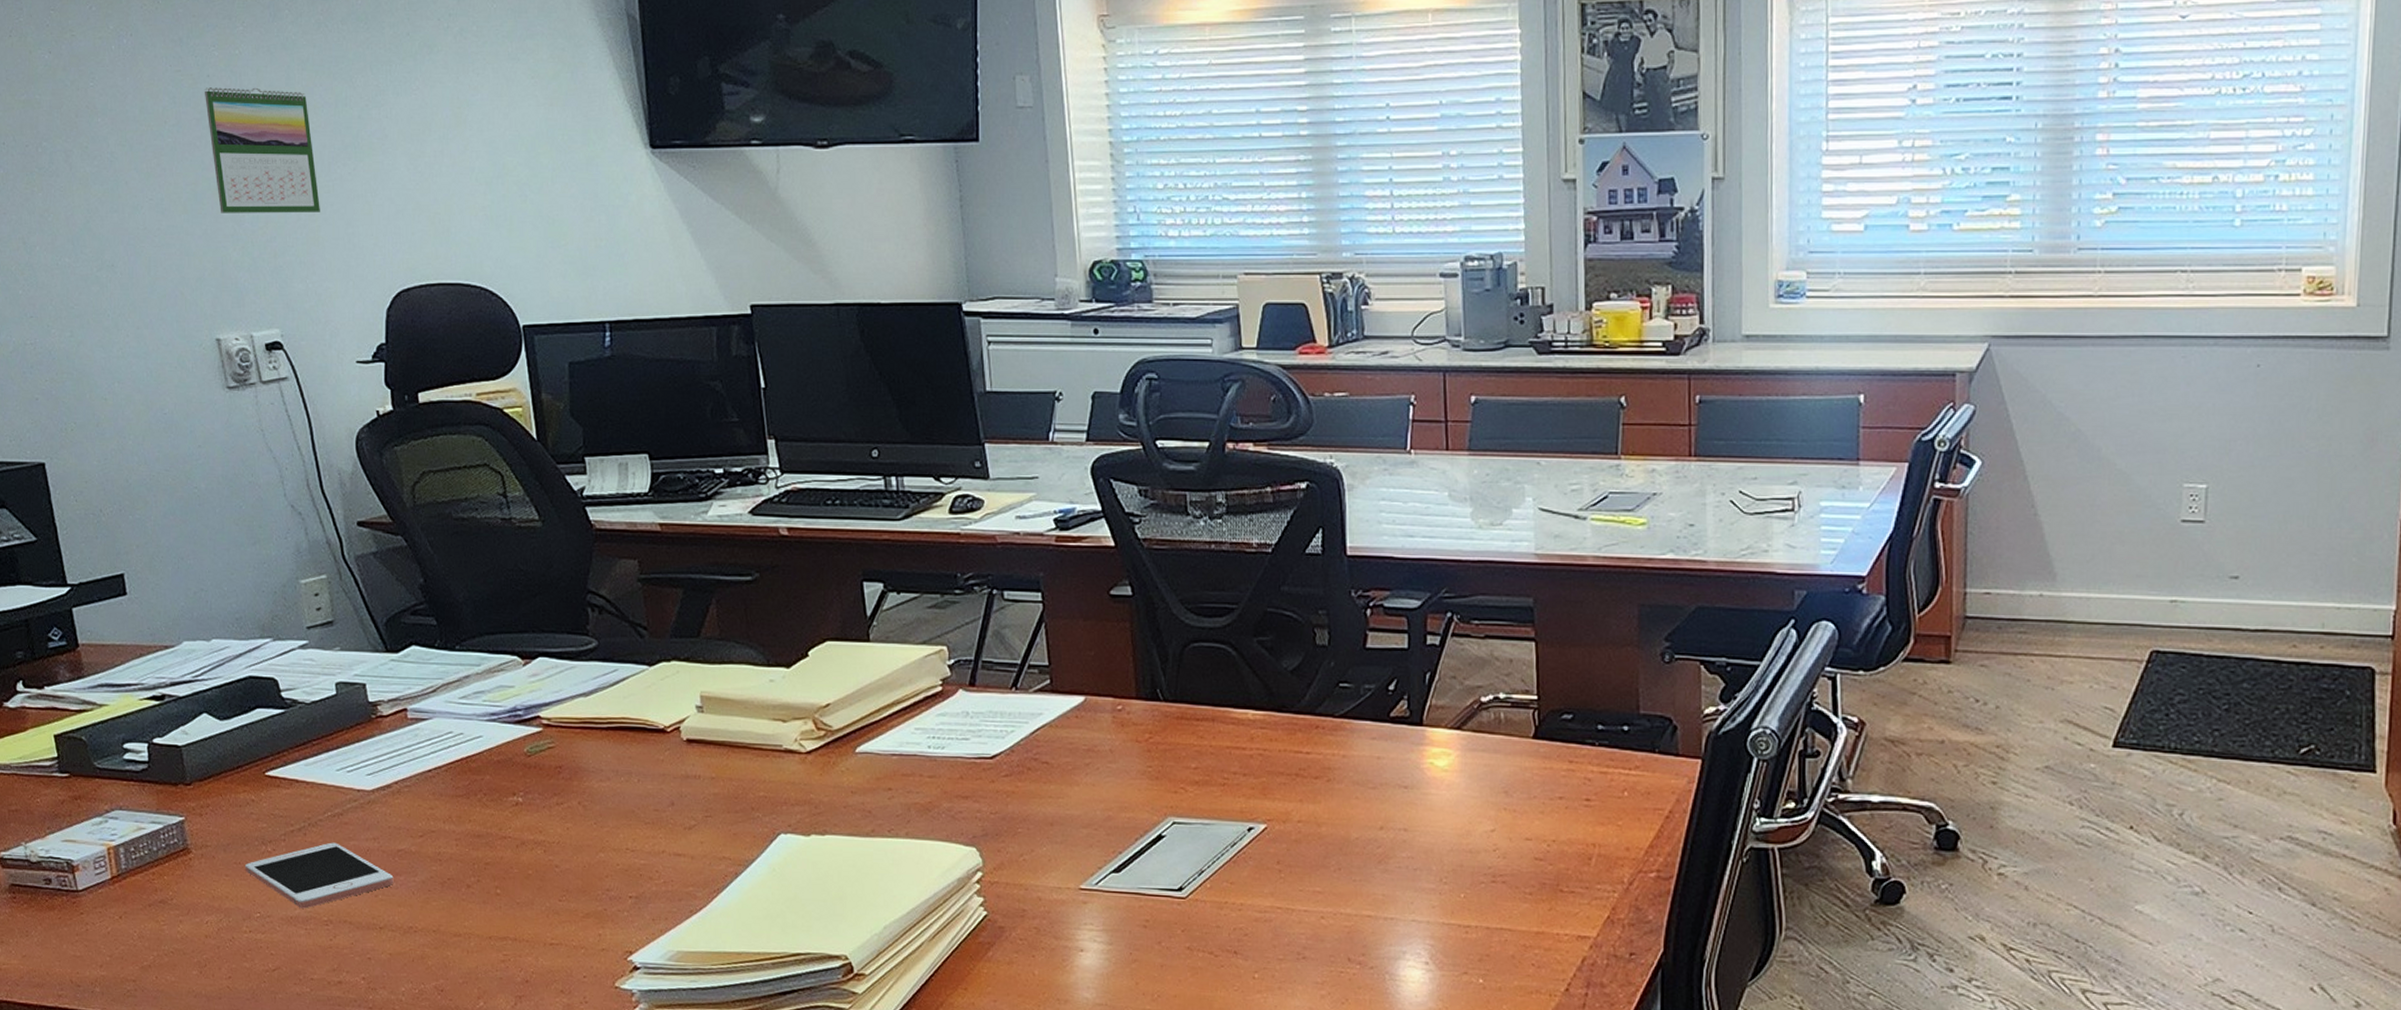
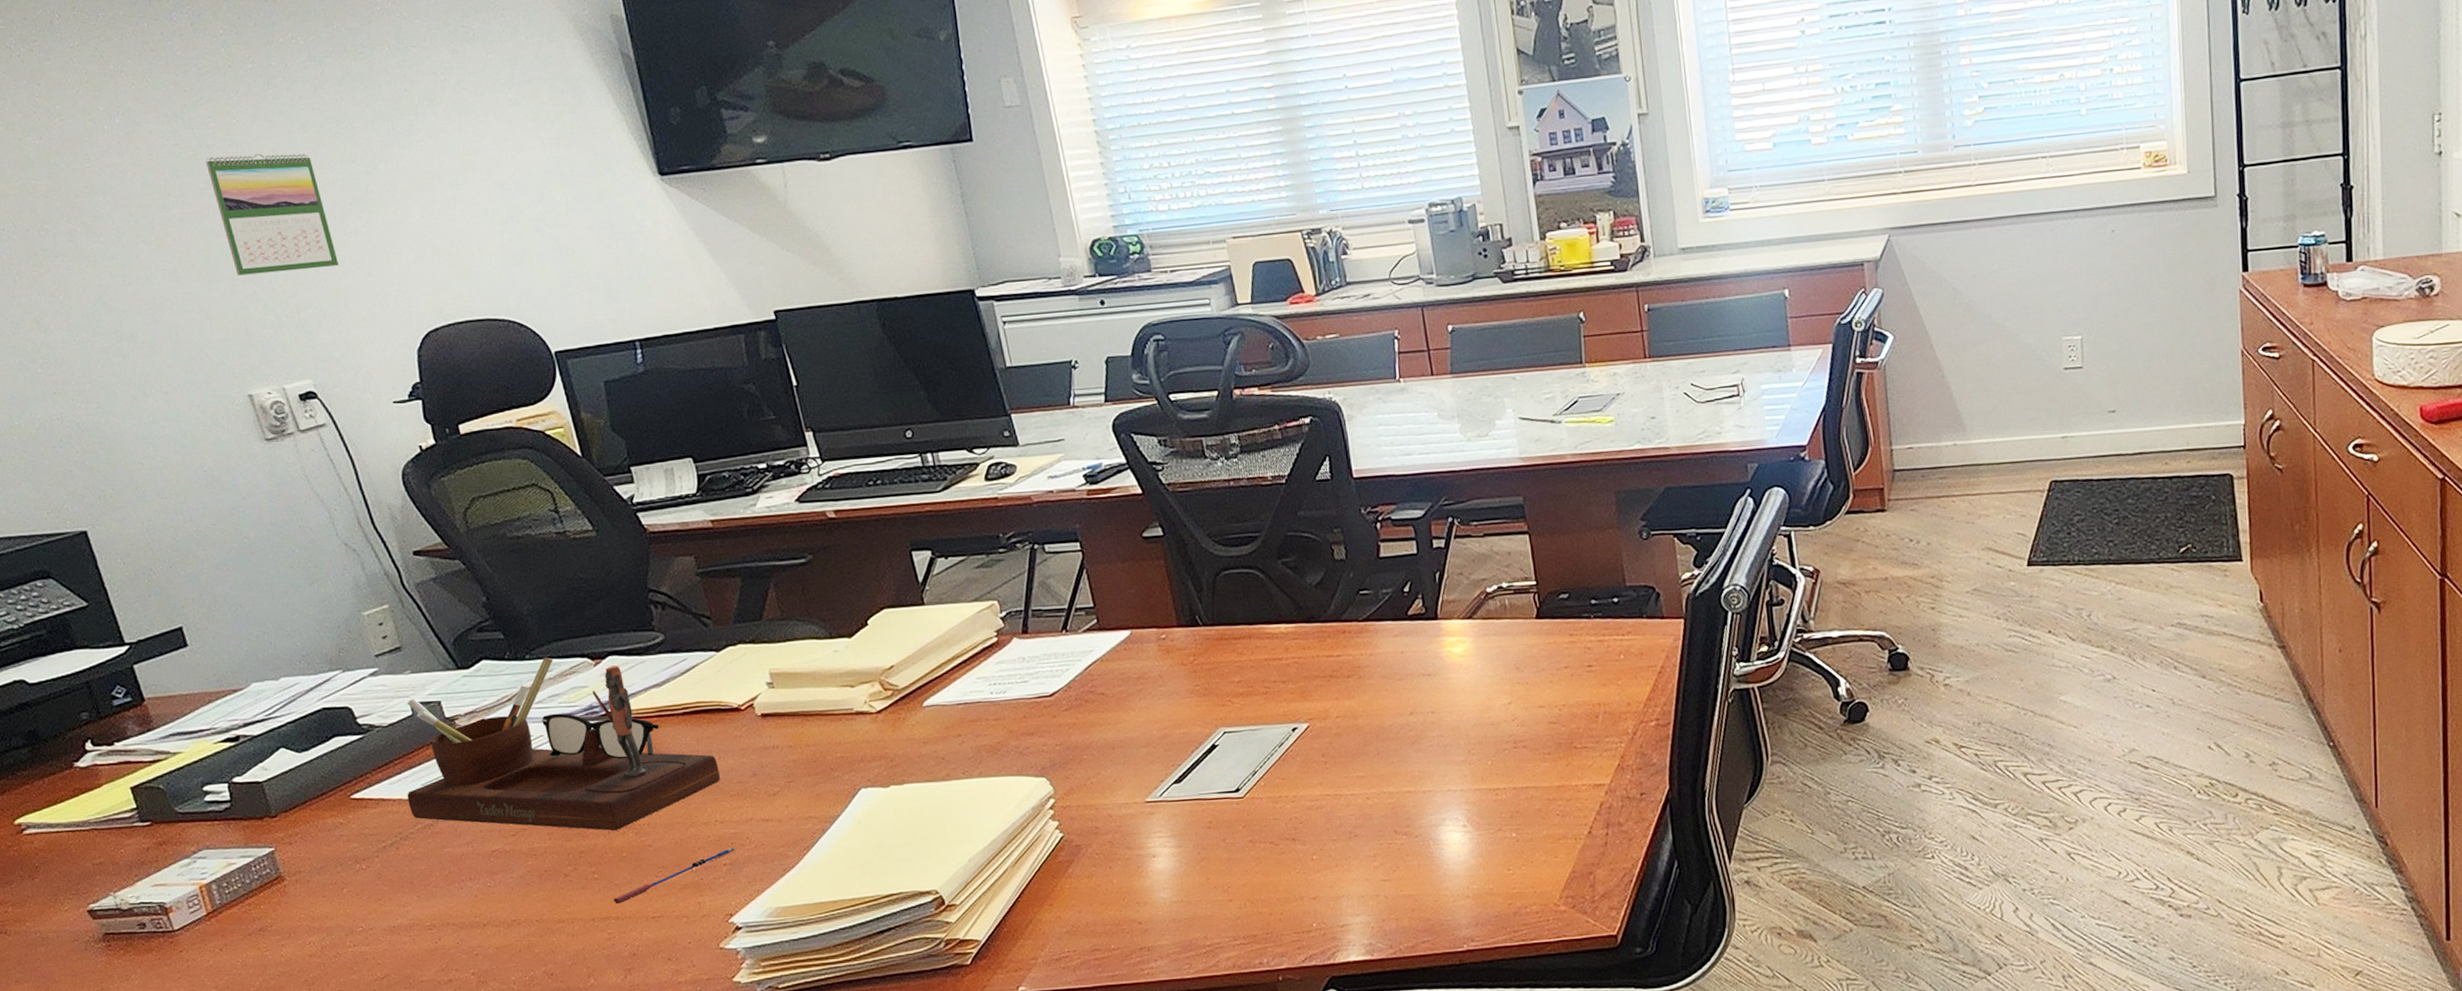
cell phone: present [245,842,394,909] -> none [341,852,492,918]
desk organizer: none [321,649,636,845] -> present [407,657,720,831]
pen: none [513,879,643,925] -> present [613,846,735,905]

